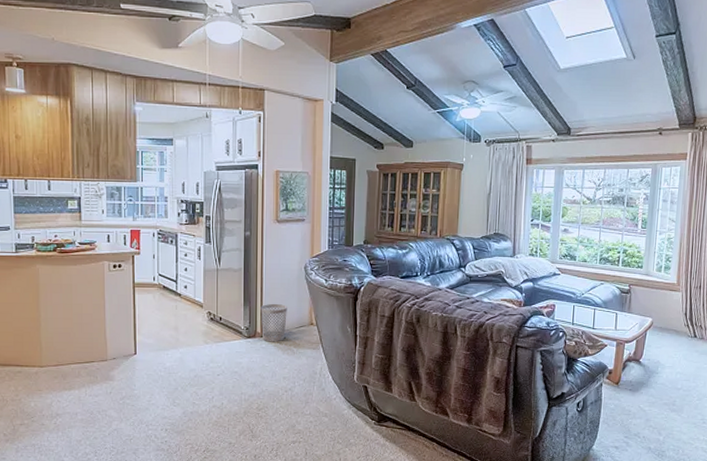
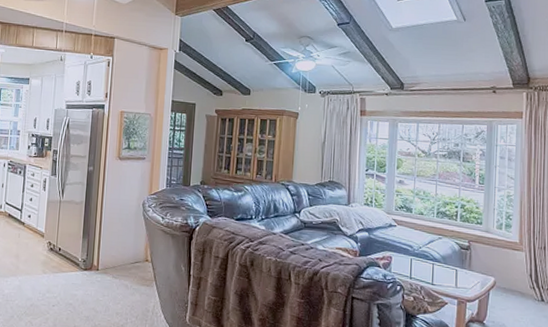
wastebasket: present [260,303,287,342] -> none [98,237,124,277]

